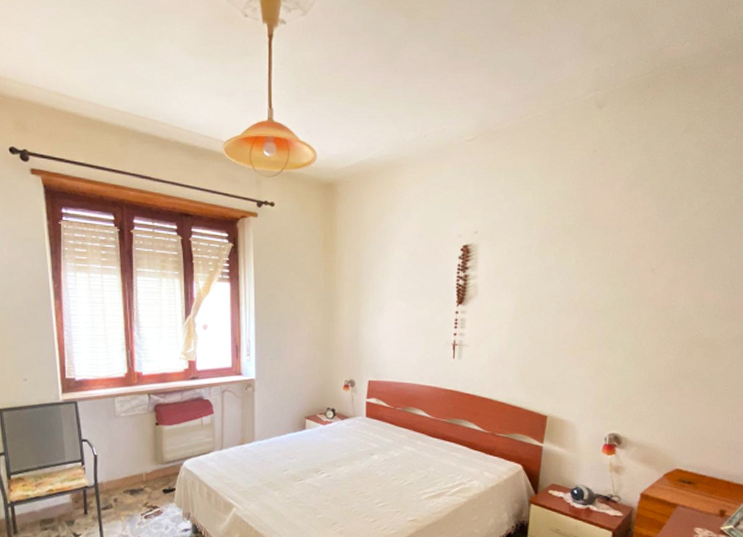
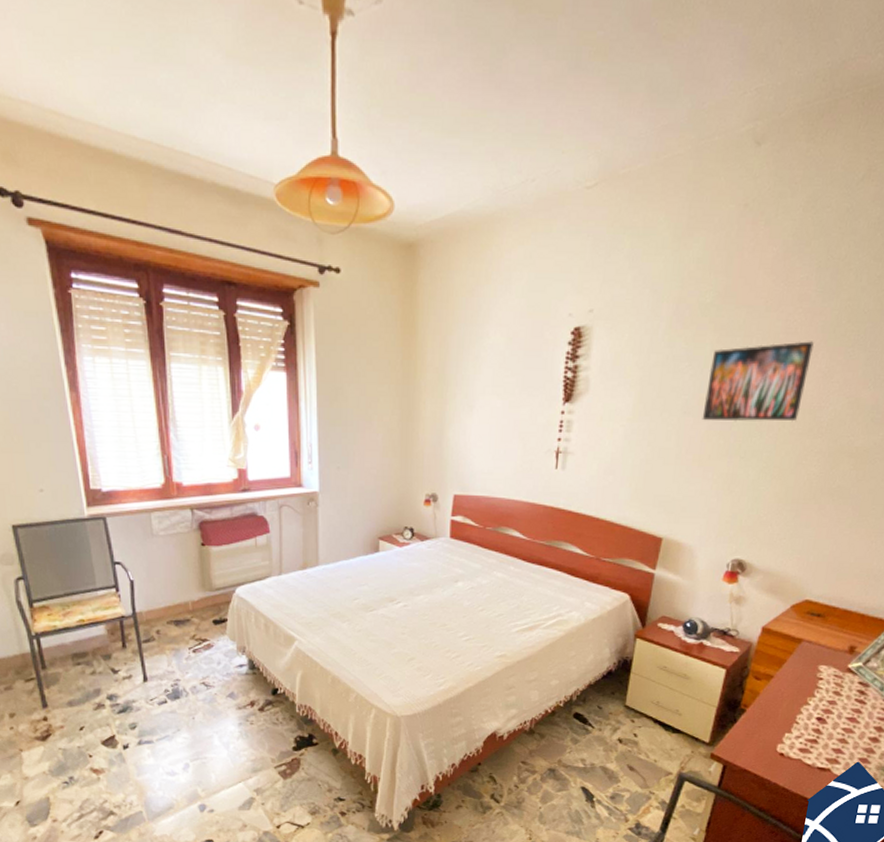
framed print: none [573,254,660,319] -> present [702,341,814,422]

